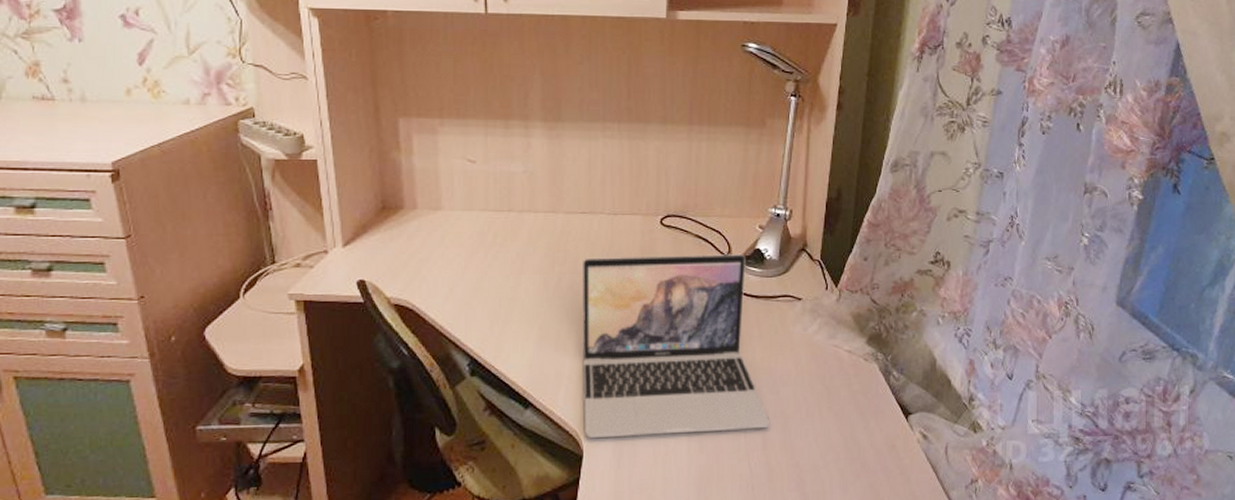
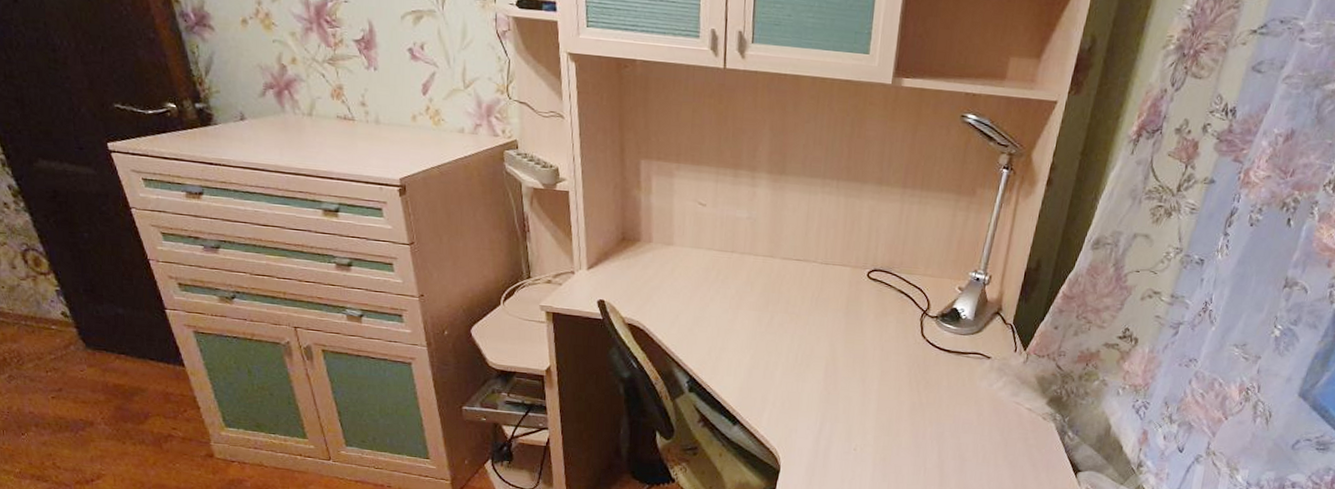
laptop: present [582,254,770,438] -> none [783,300,949,468]

